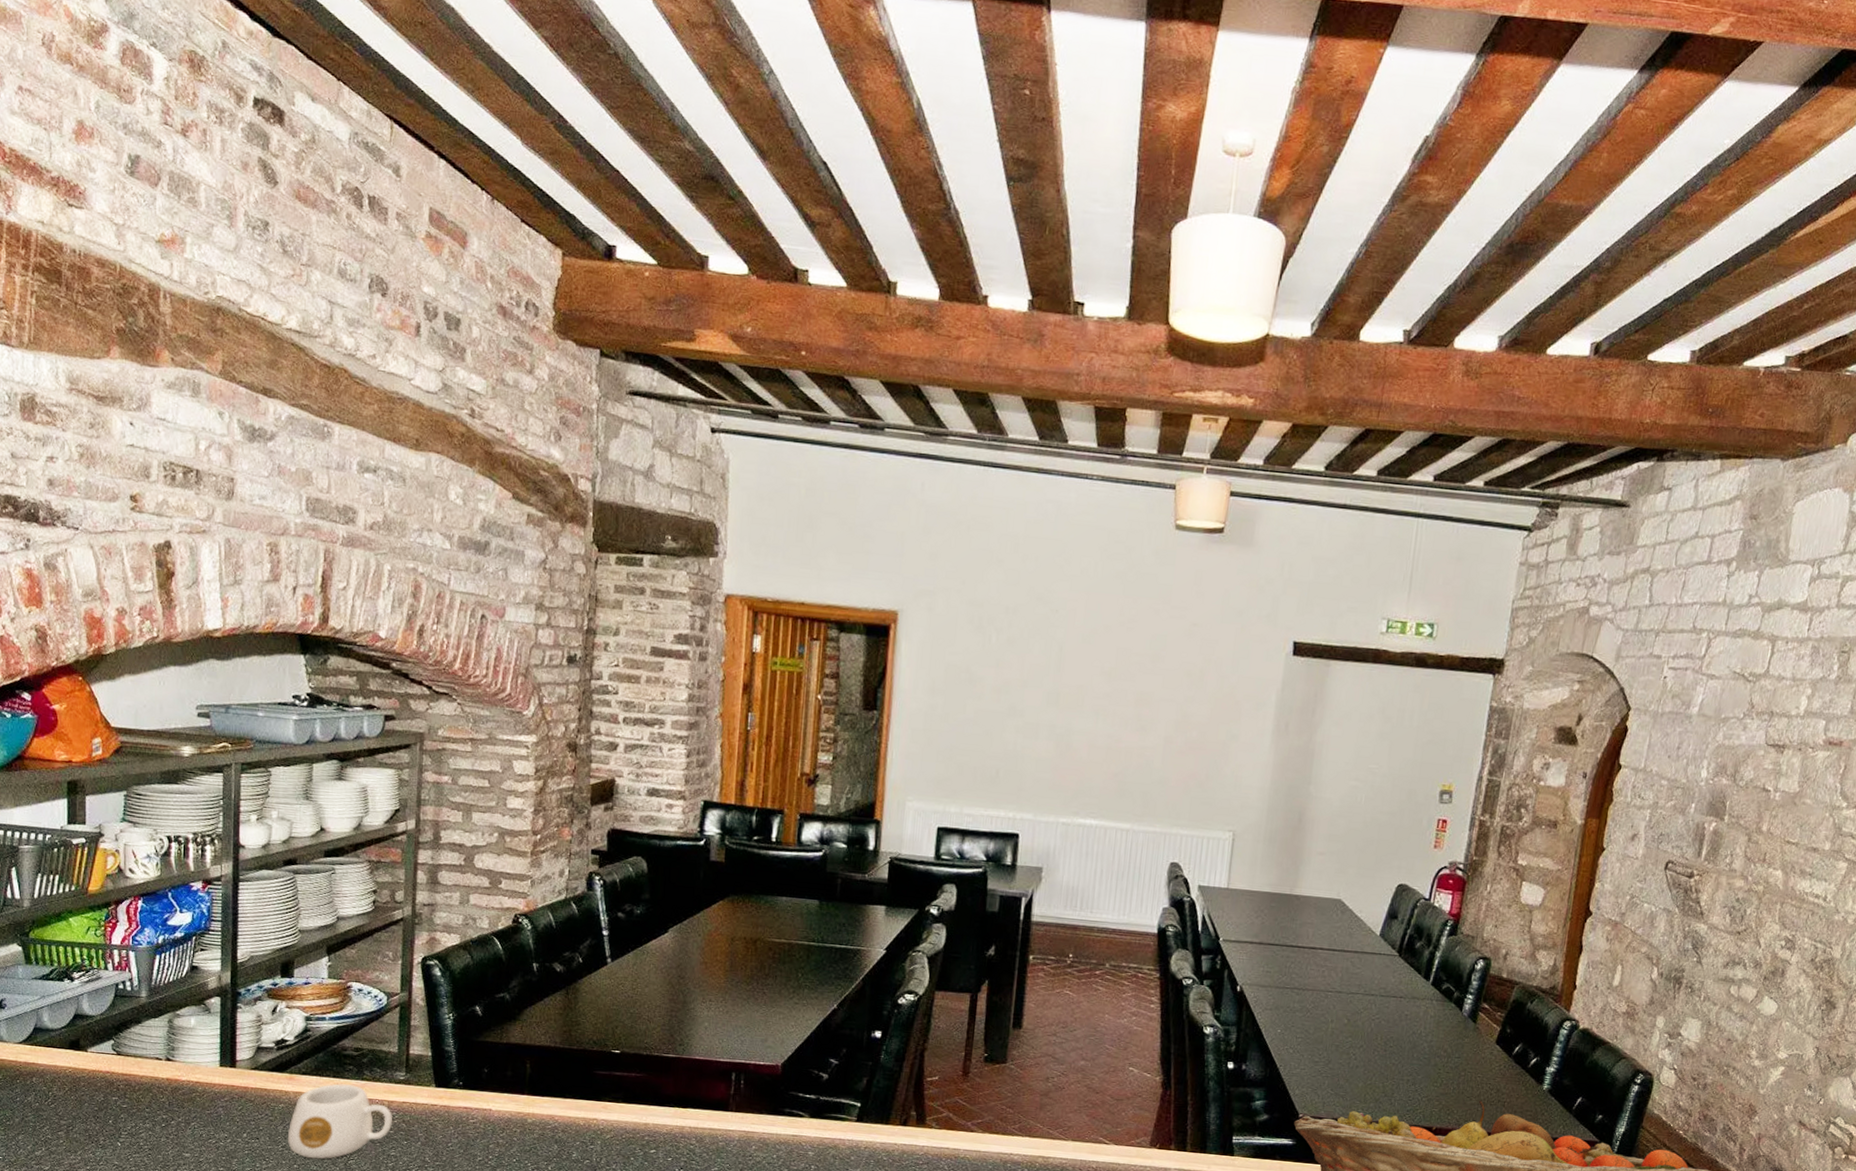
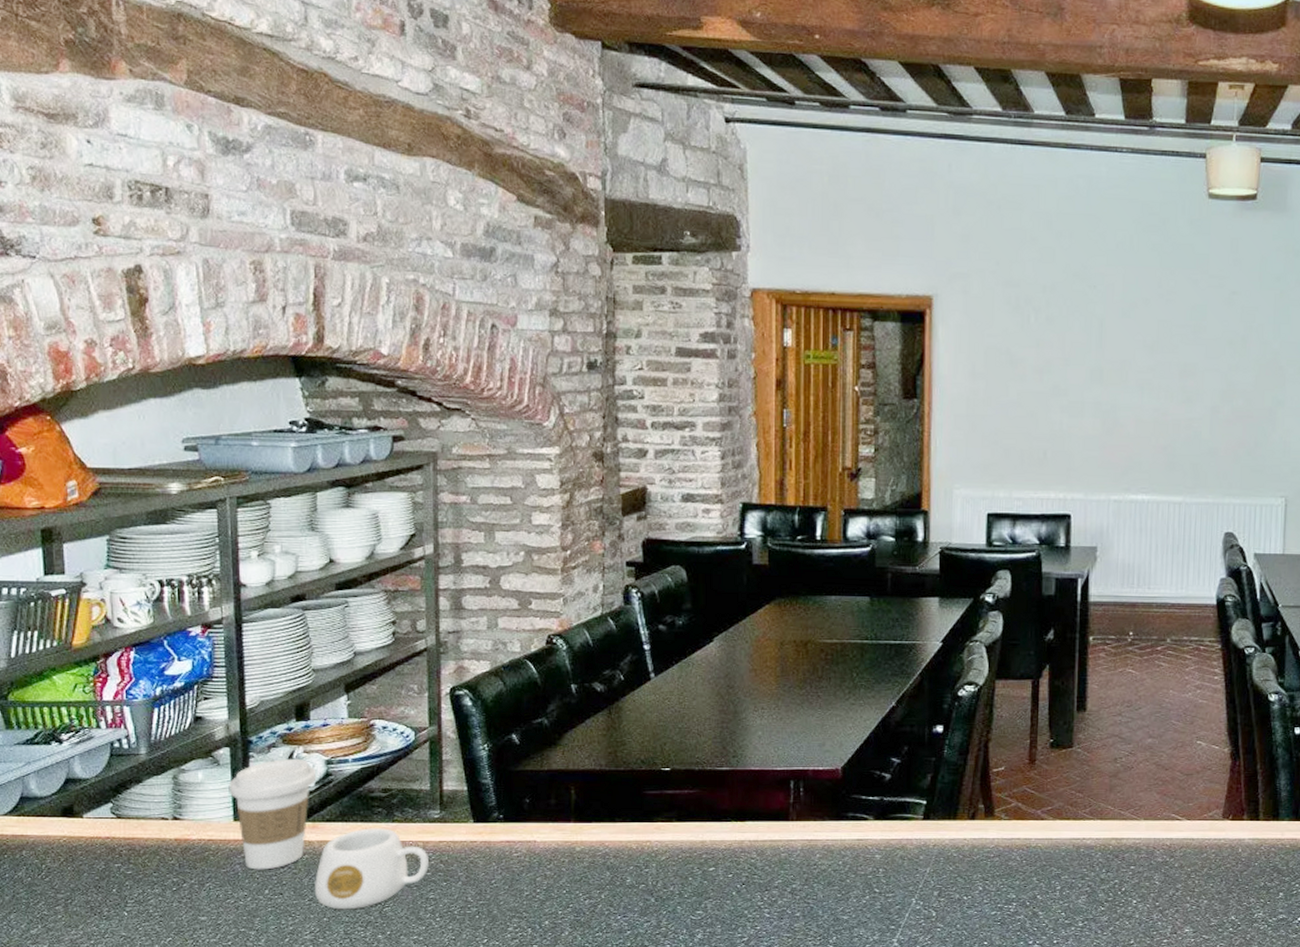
coffee cup: none [217,1011,295,1115] -> present [228,758,316,870]

